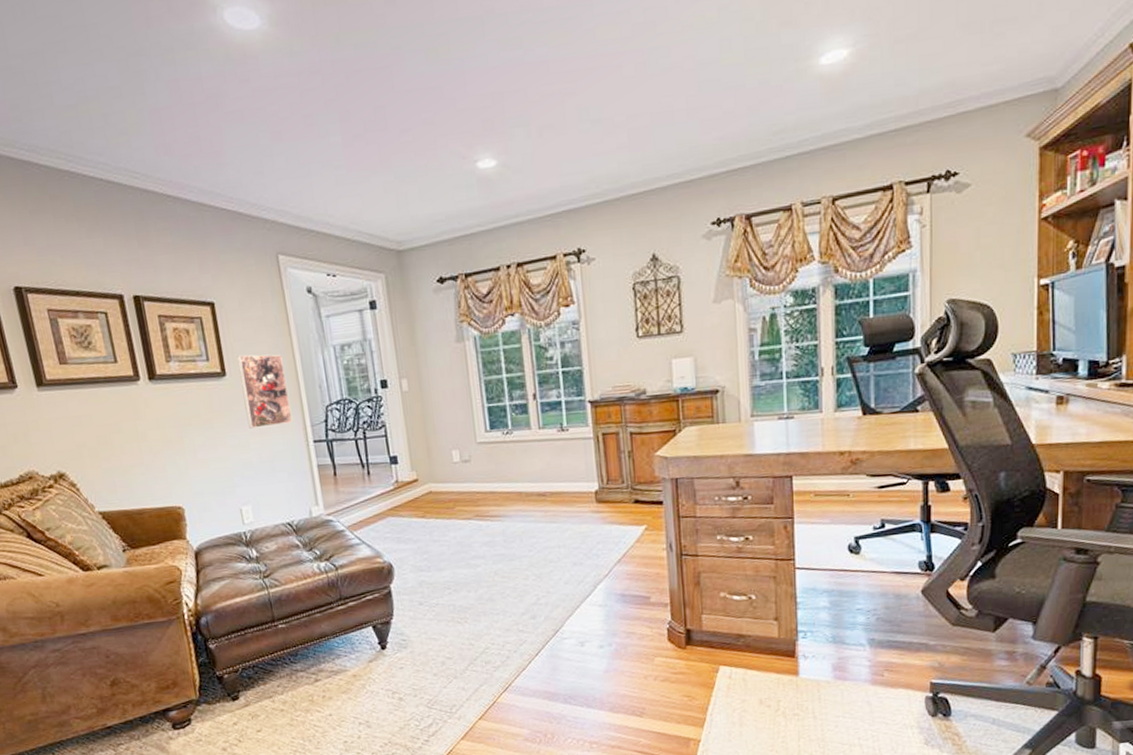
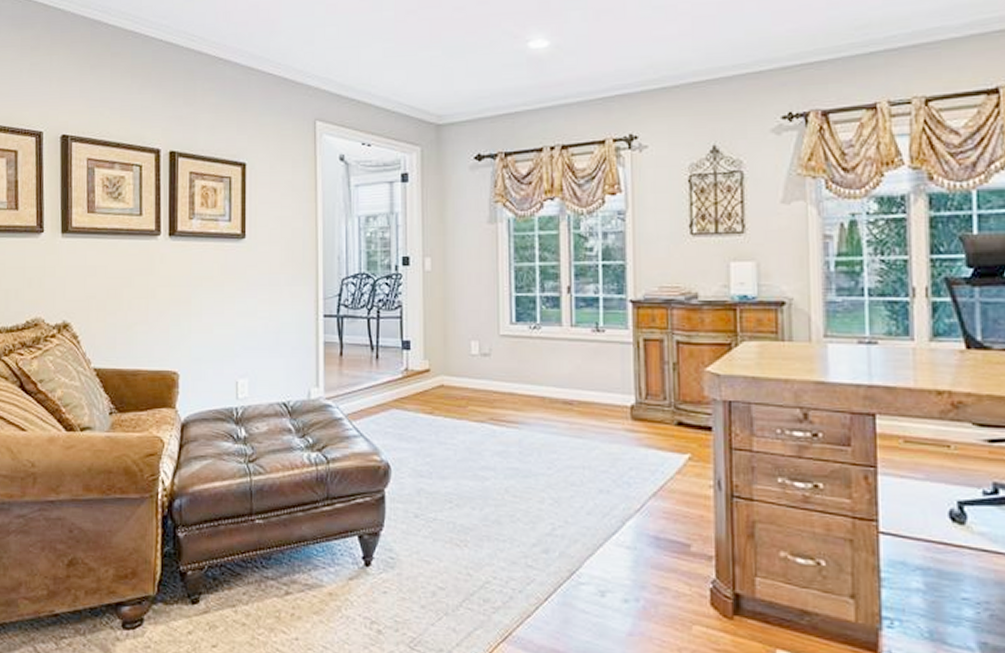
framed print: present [237,354,293,429] -> none [259,218,306,296]

